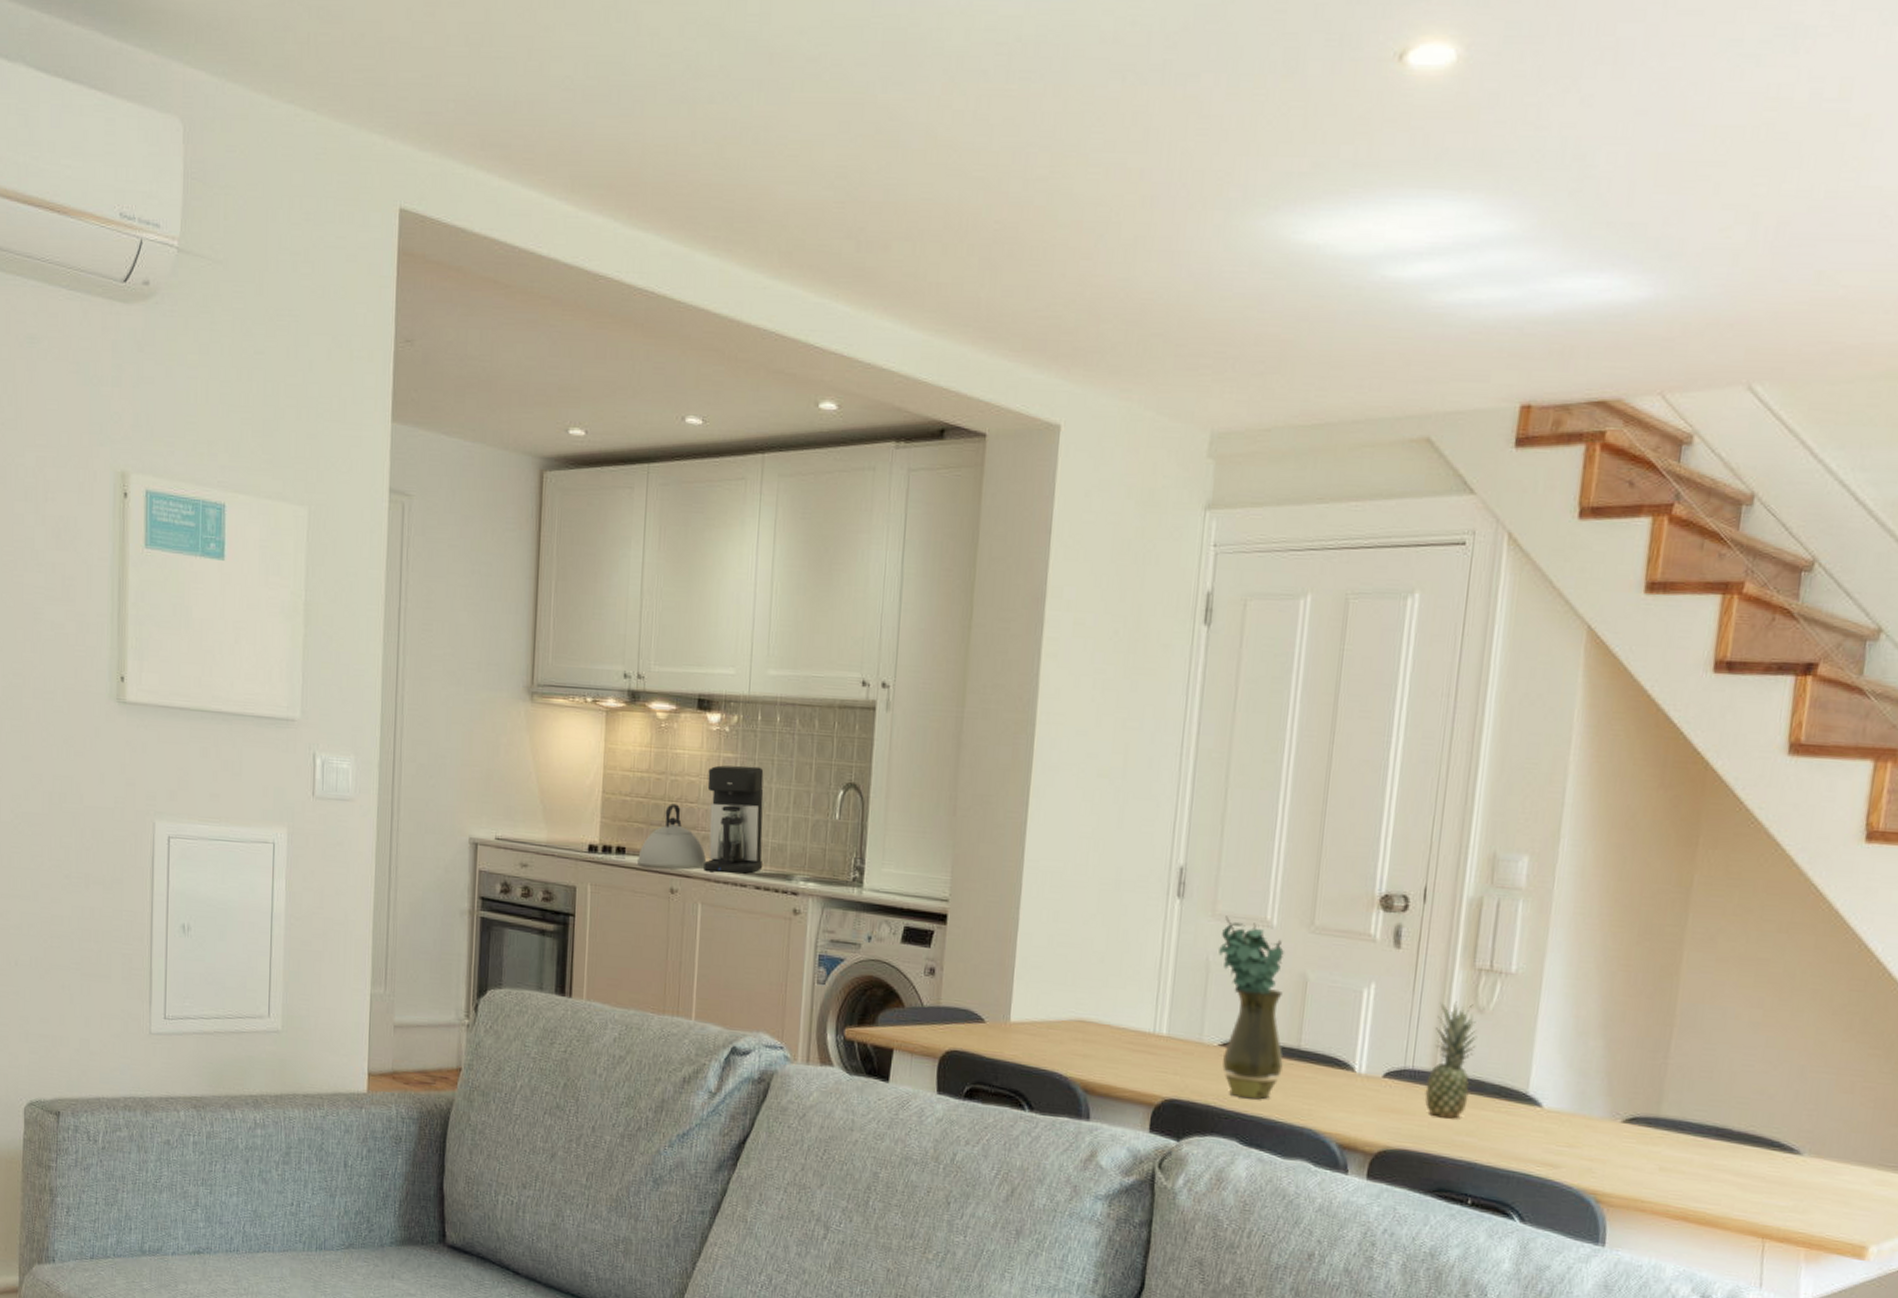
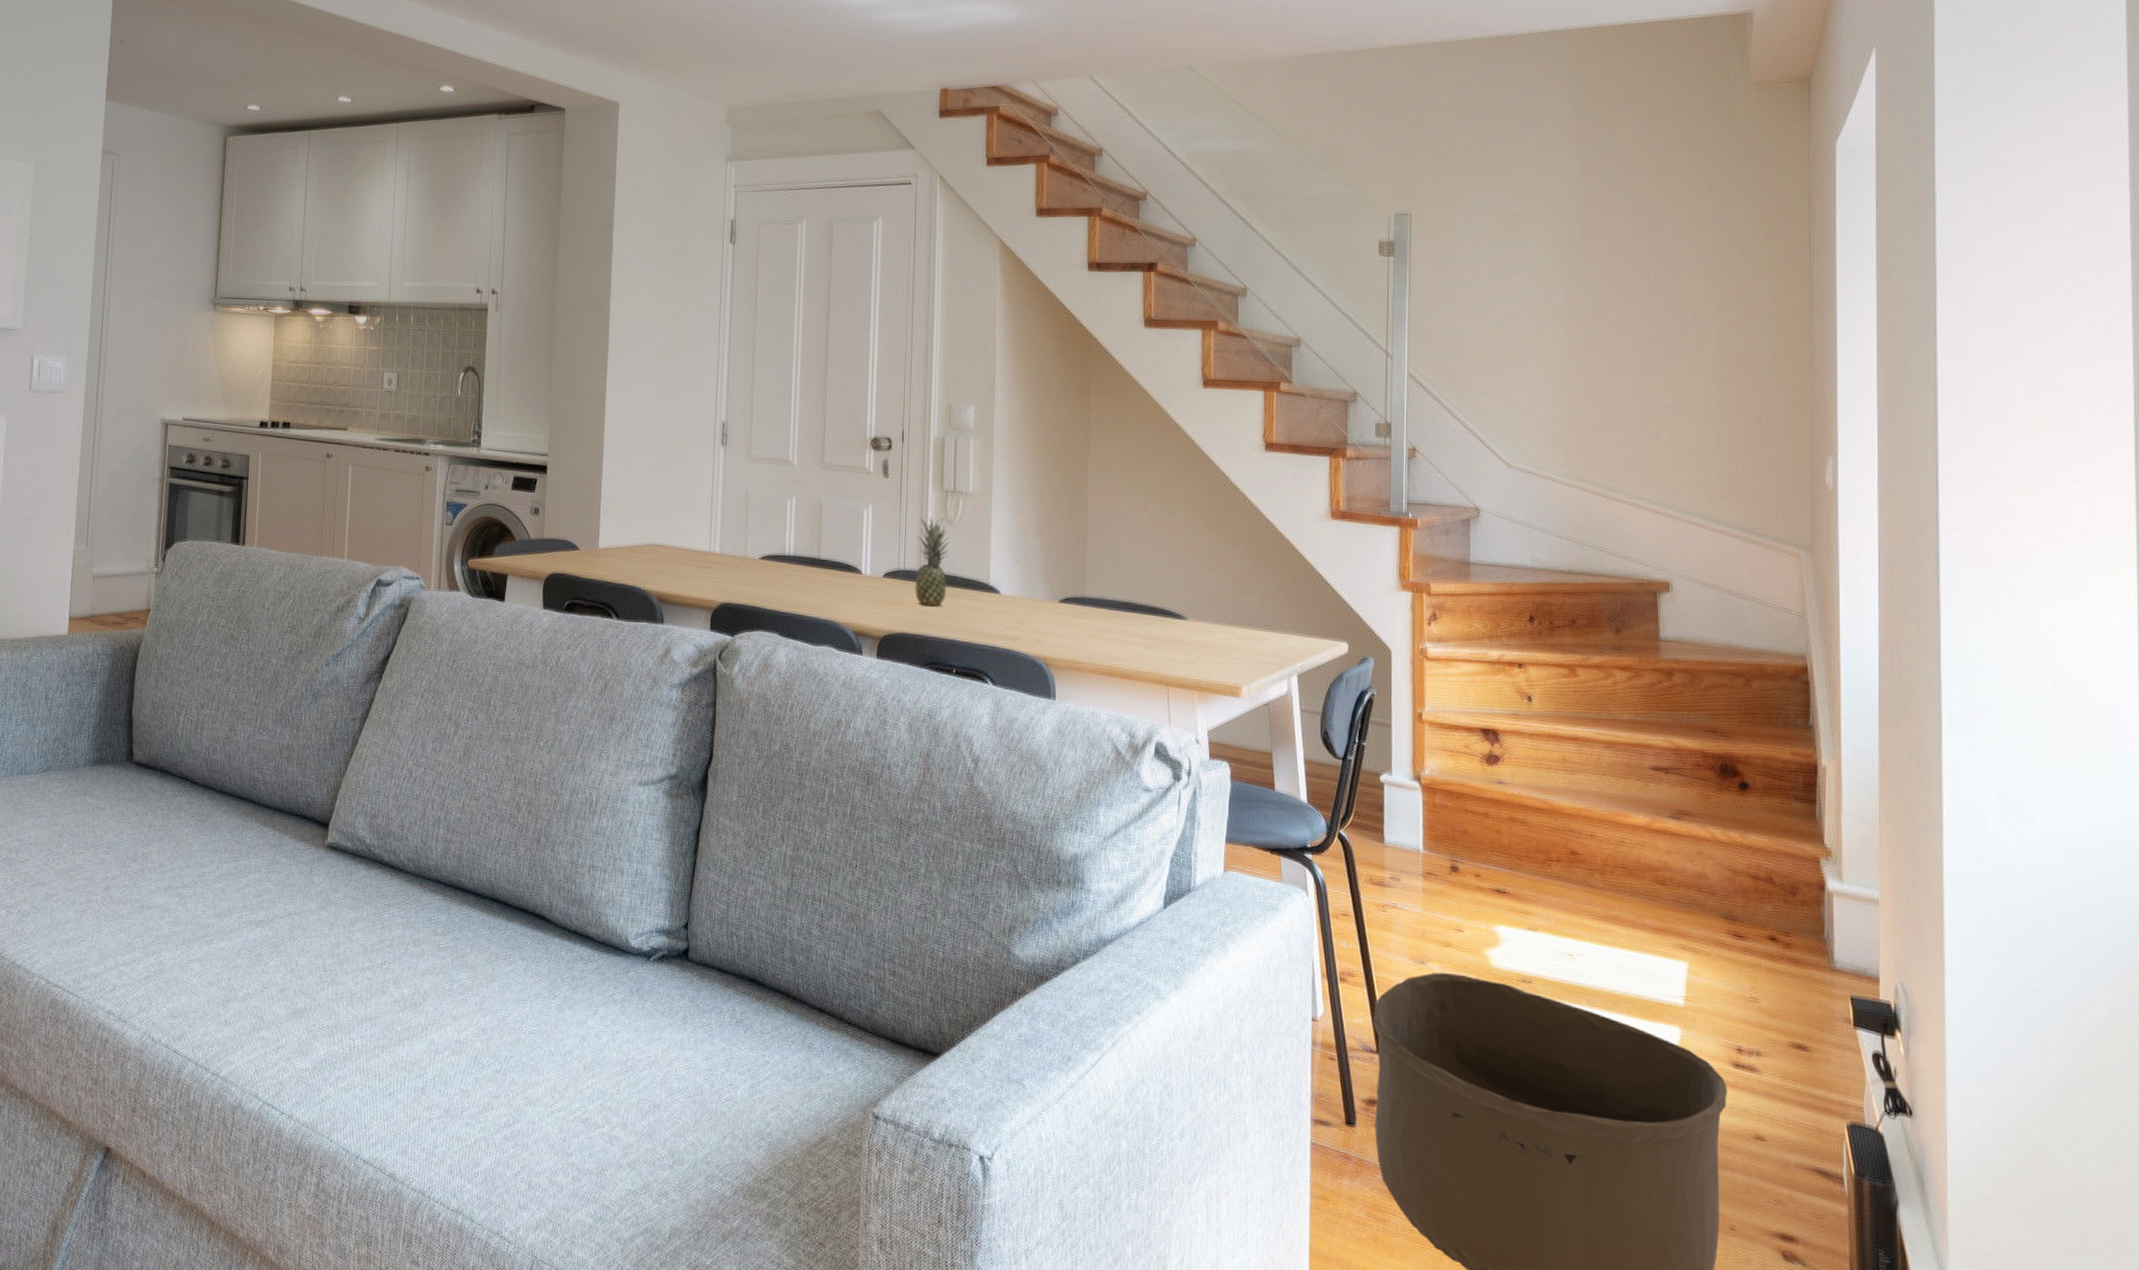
kettle: present [638,803,707,870] -> none [300,387,356,439]
coffee maker: present [703,765,764,875] -> none [353,356,401,441]
vase: present [1218,916,1284,1099] -> none [755,458,809,599]

